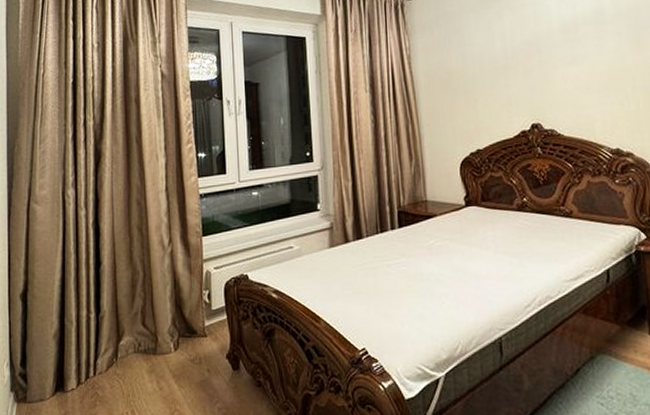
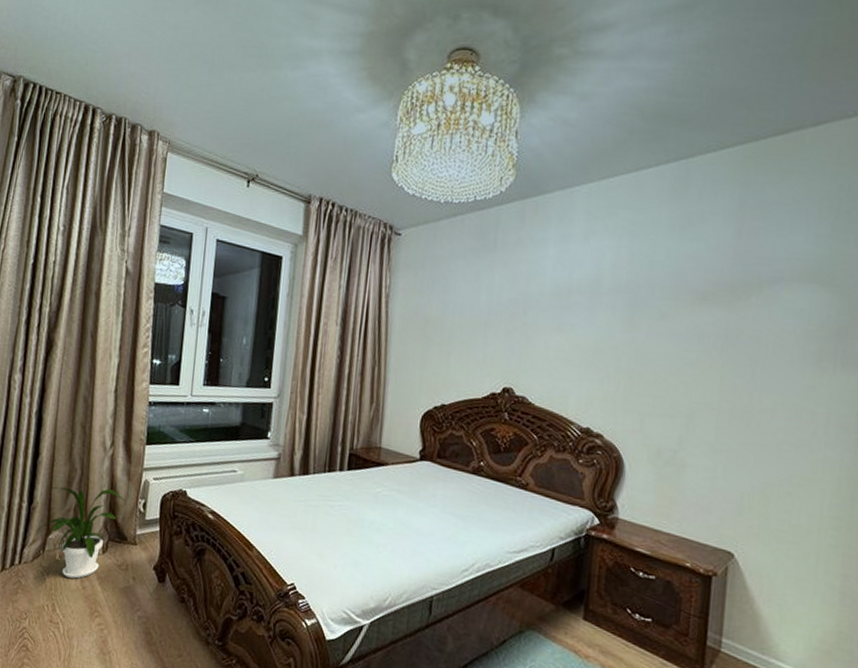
house plant: none [106,286,190,381] -> present [35,486,125,579]

